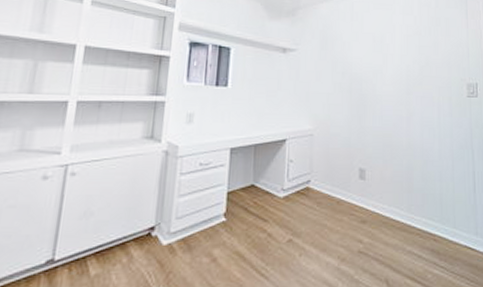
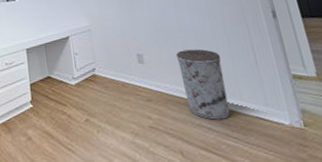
trash can: none [399,169,443,247] -> present [176,49,231,120]

